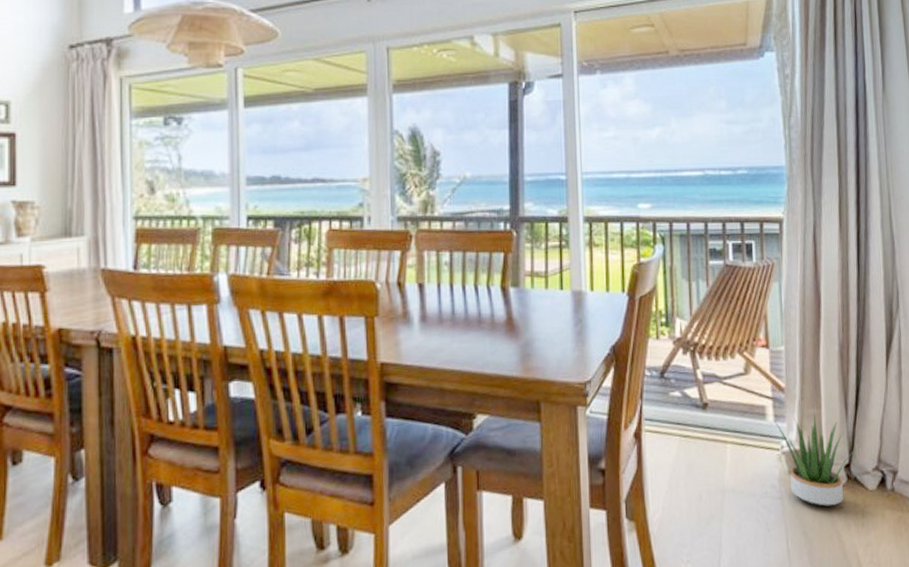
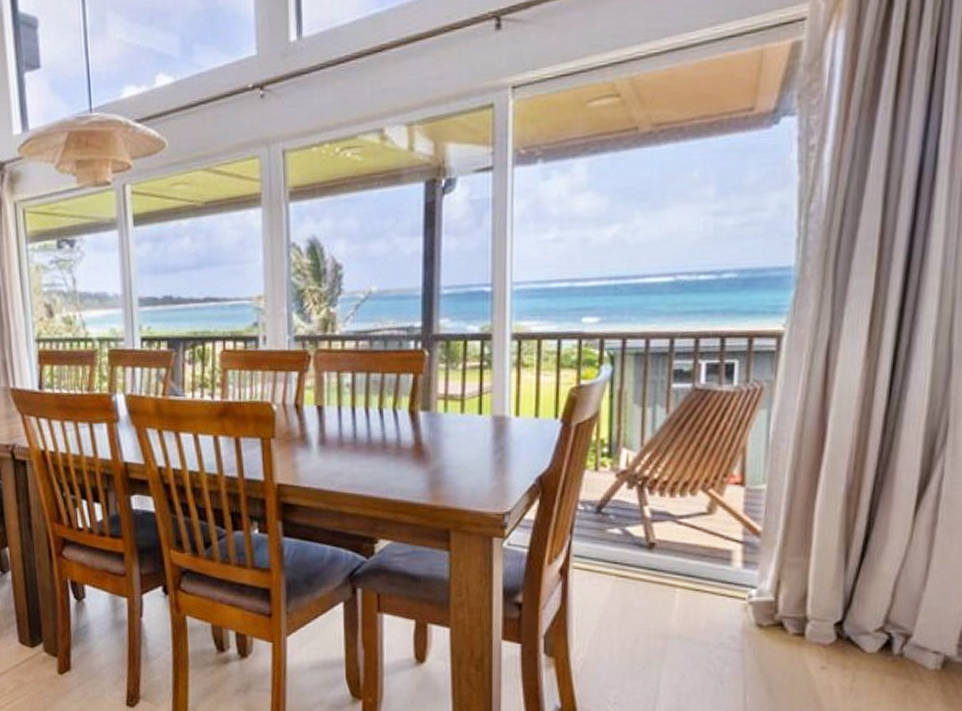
potted plant: present [772,414,860,507] -> none [740,564,861,665]

